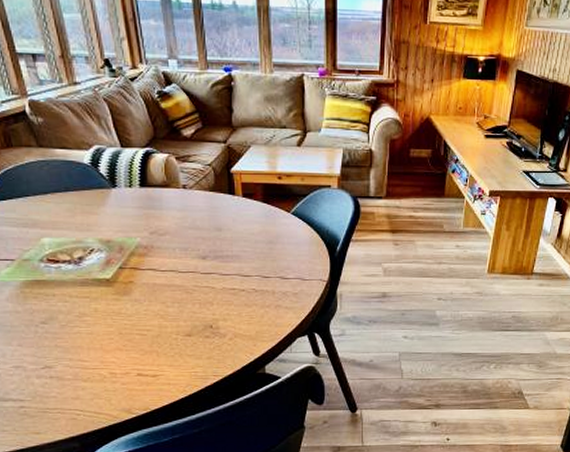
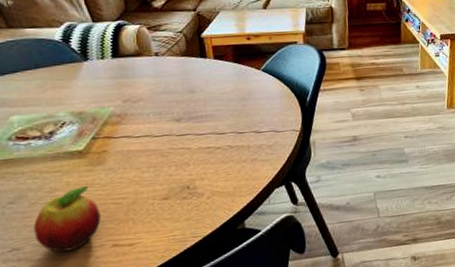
fruit: none [64,313,127,375] -> present [34,185,101,253]

